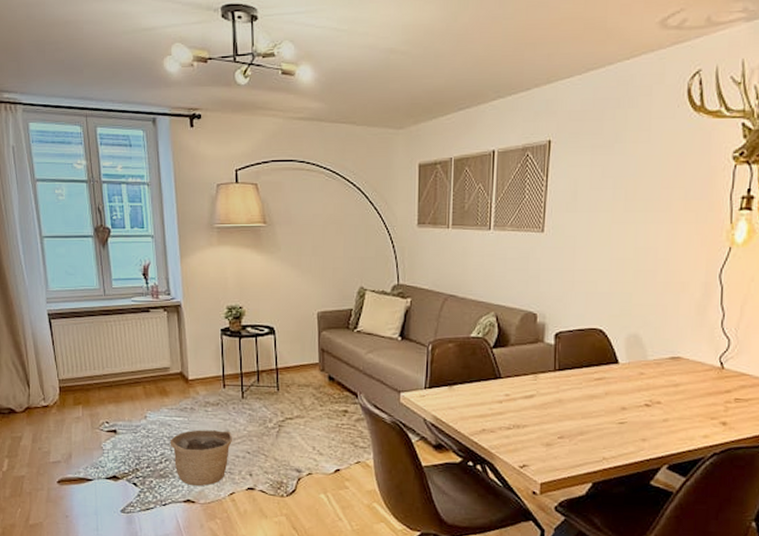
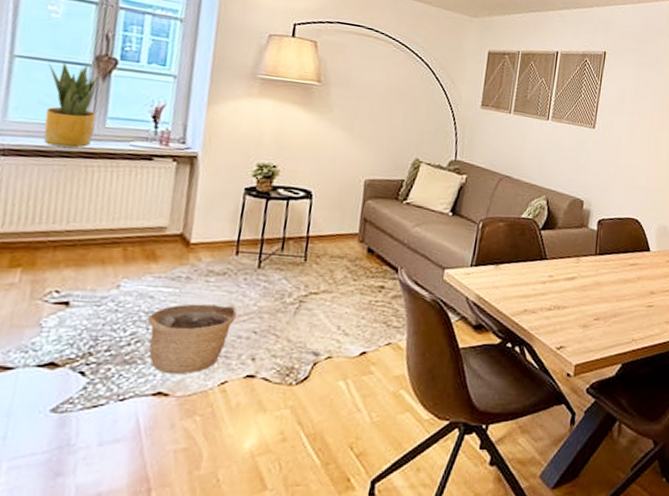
planter: none [65,236,105,307] -> present [43,62,105,148]

